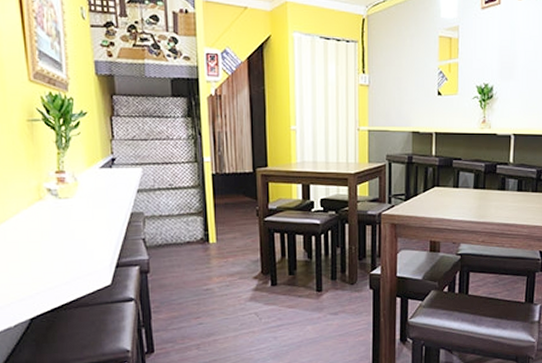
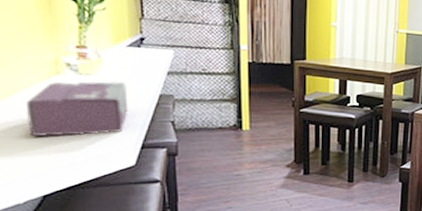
tissue box: none [14,203,103,262] -> present [25,81,129,137]

